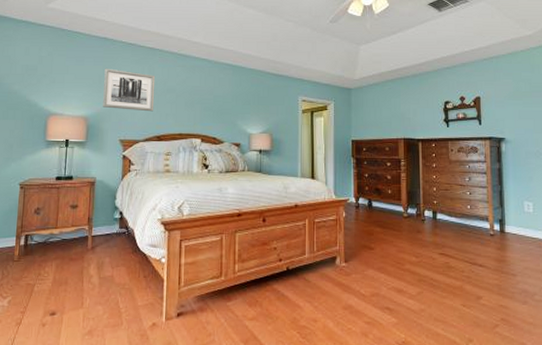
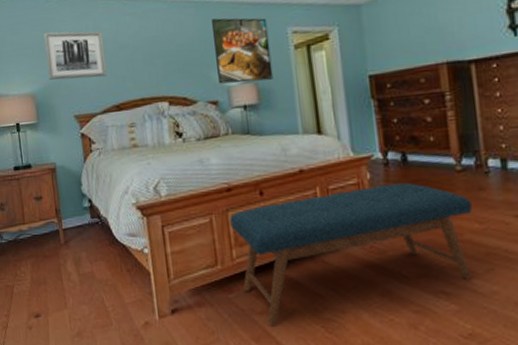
bench: none [237,222,412,331] -> present [230,182,472,327]
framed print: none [243,81,285,133] -> present [212,18,273,84]

